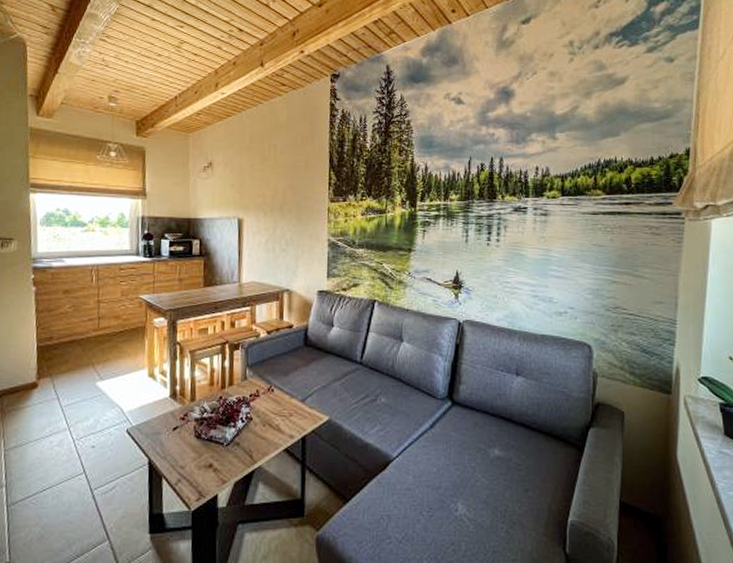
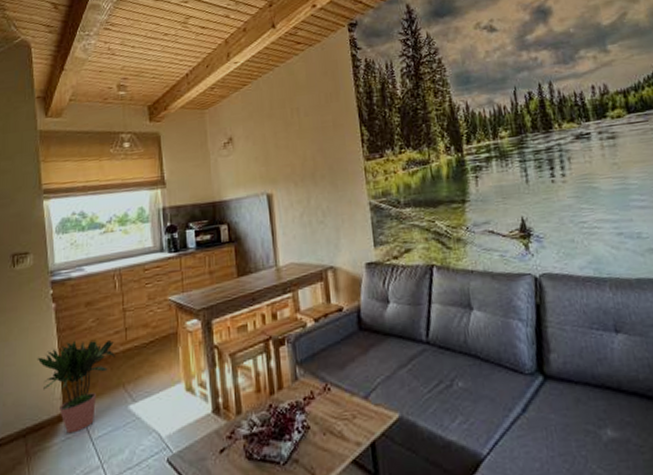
potted plant: none [15,321,88,399] -> present [37,339,115,434]

